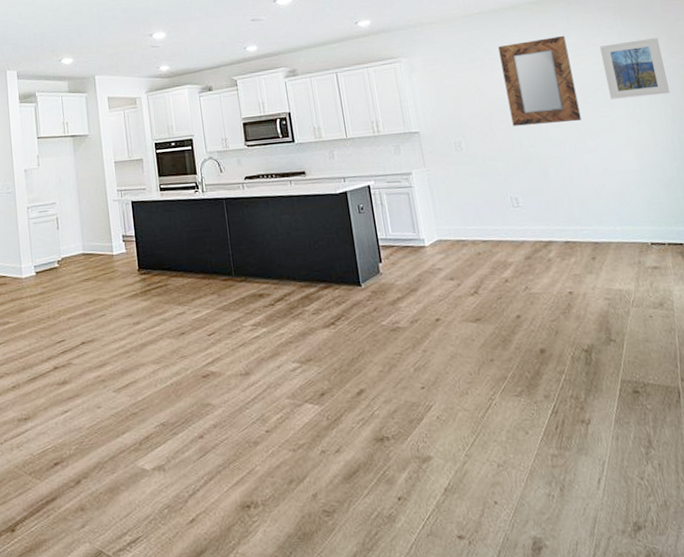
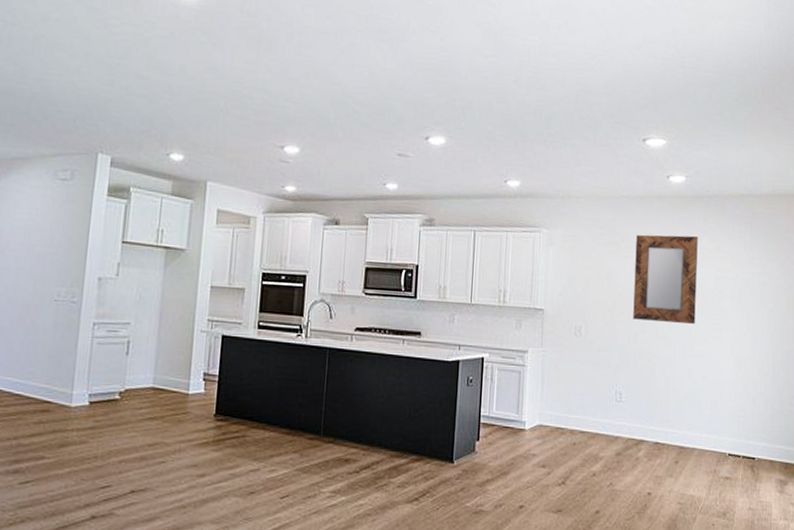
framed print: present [600,38,670,100] -> none [724,253,777,312]

